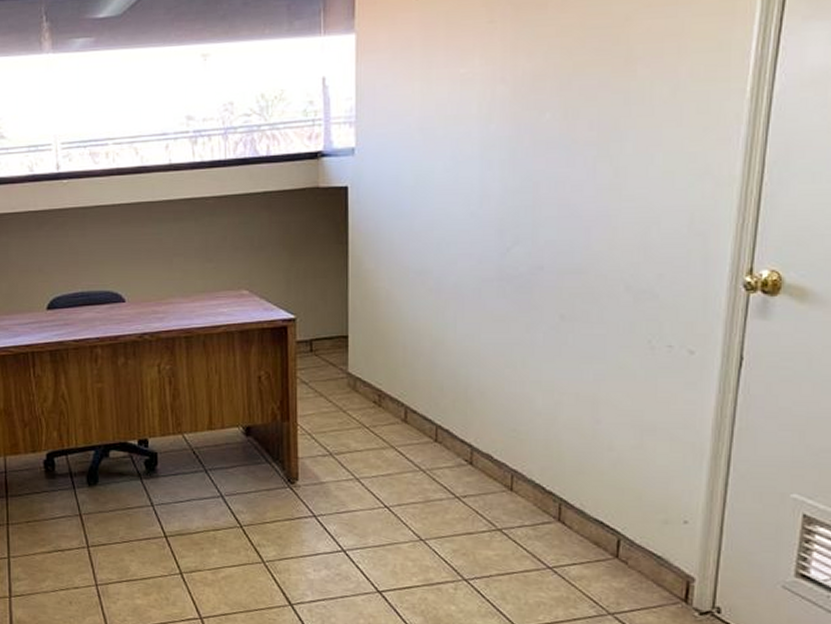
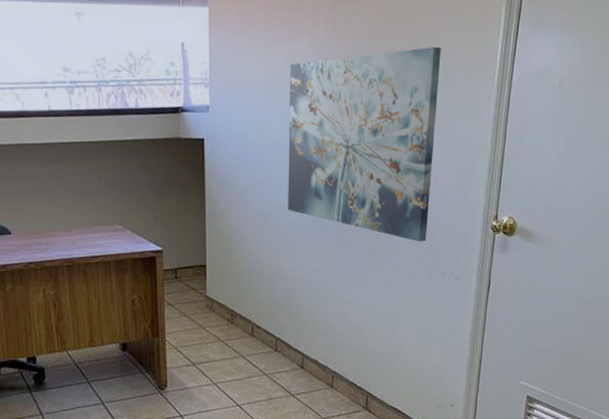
wall art: none [453,54,666,305] -> present [288,46,441,242]

